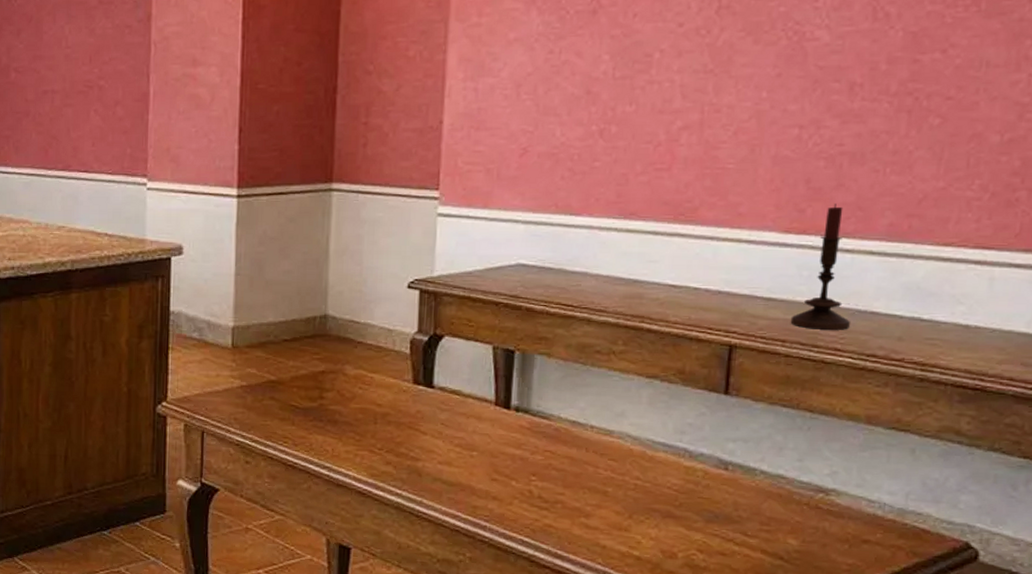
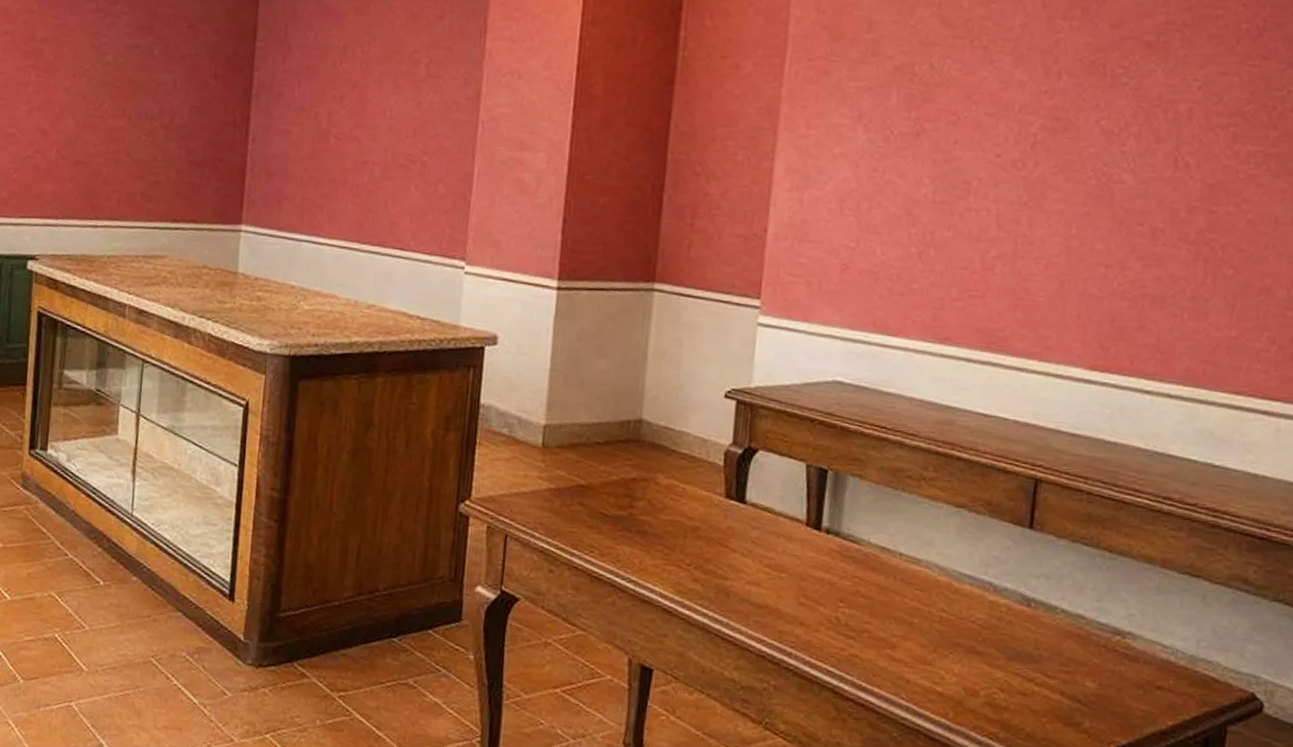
candle: present [790,204,850,330] -> none [1093,344,1148,471]

